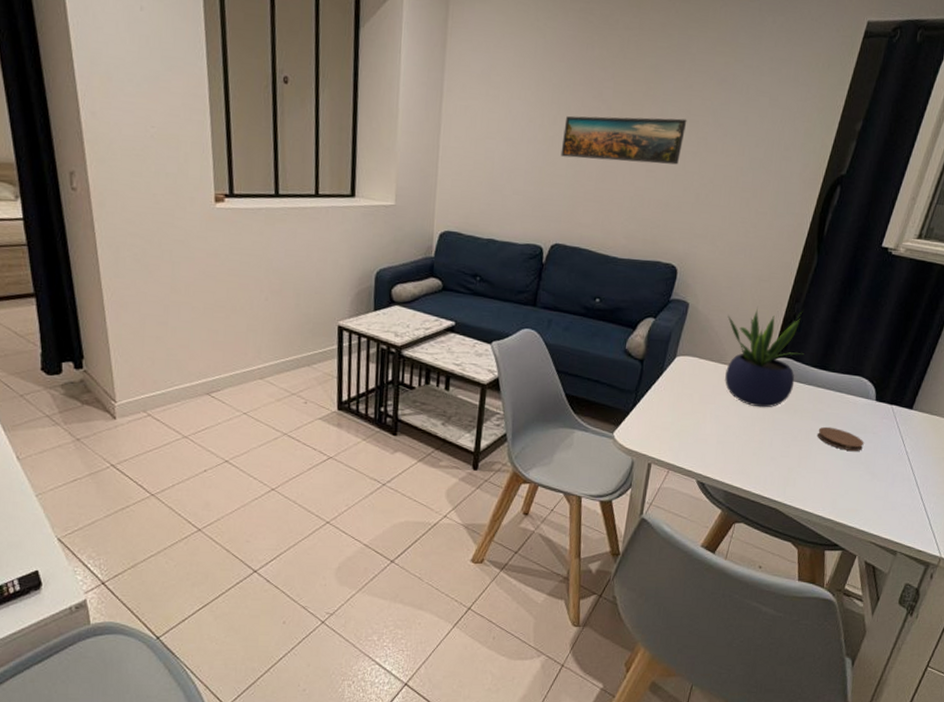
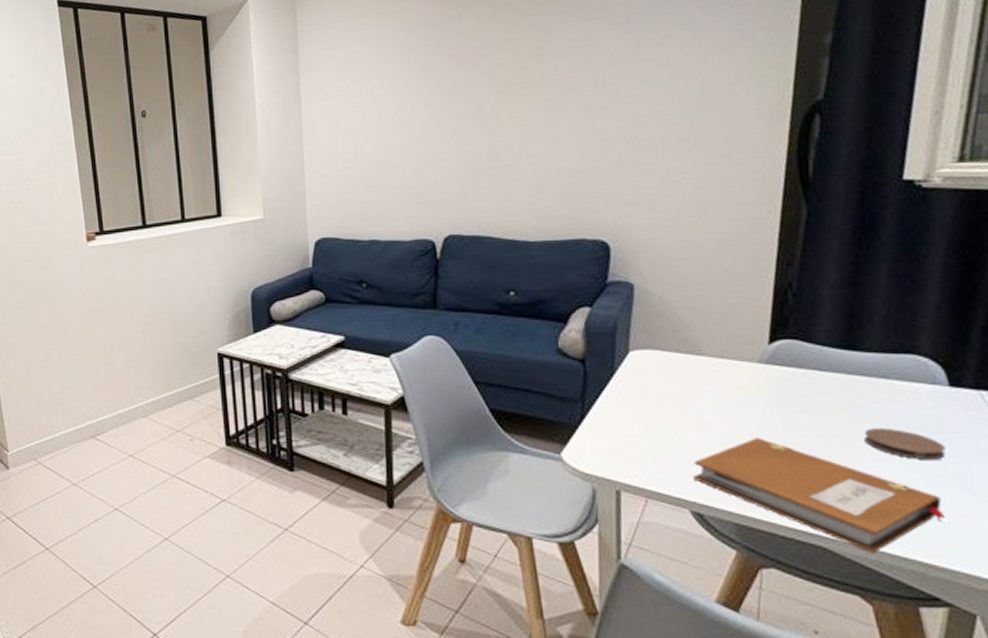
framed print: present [560,115,687,165] -> none [439,73,589,139]
notebook: none [702,429,854,514] -> present [692,438,946,553]
potted plant: present [725,306,804,408] -> none [691,277,817,408]

